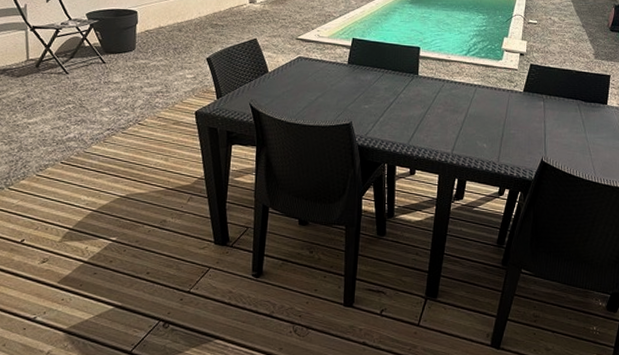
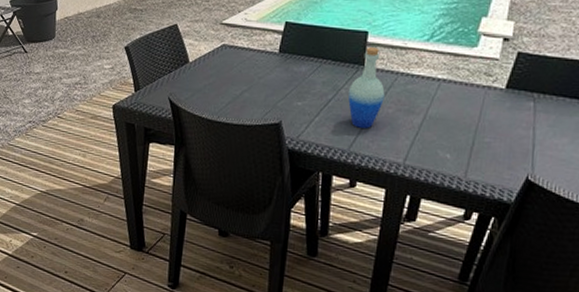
bottle: none [406,60,435,126] -> present [348,47,385,128]

